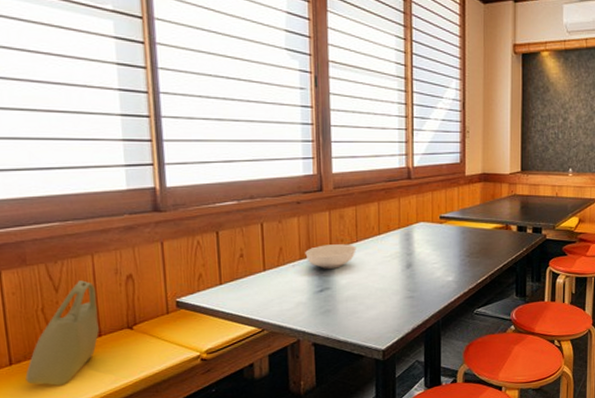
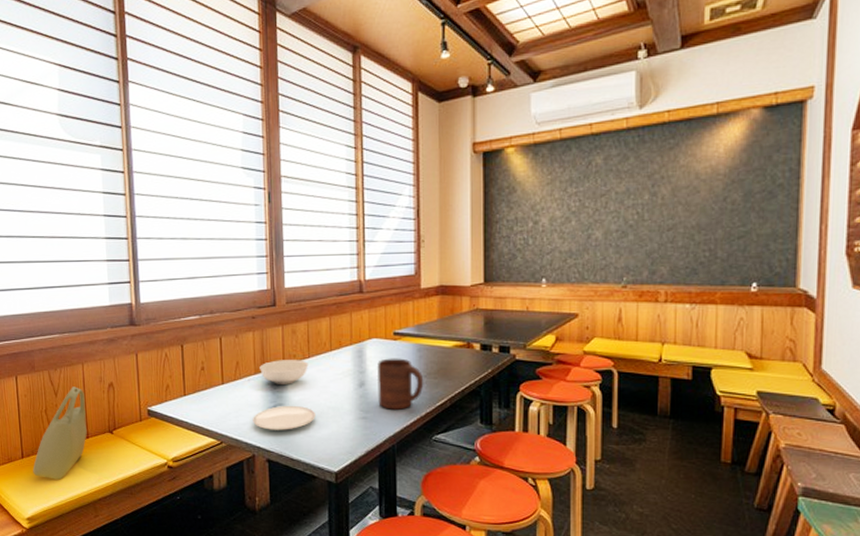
plate: none [298,288,363,314] -> present [253,405,315,430]
cup: none [423,240,467,289] -> present [376,358,424,411]

